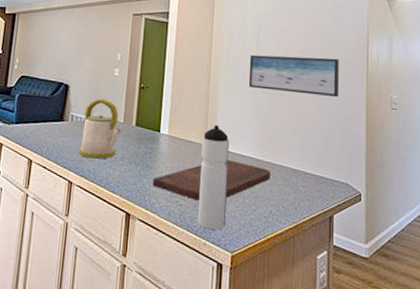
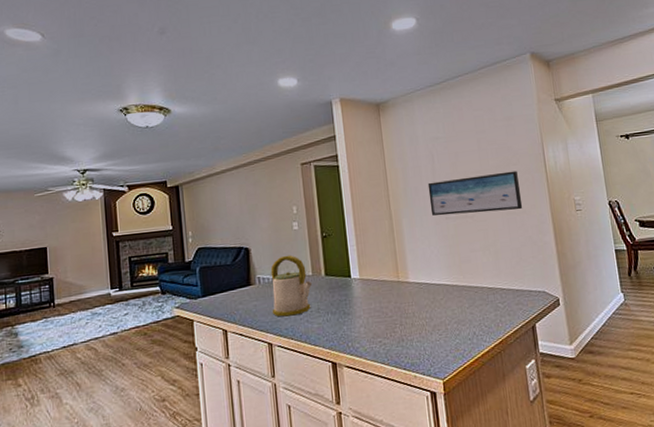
cutting board: present [152,160,271,201] -> none [352,291,468,337]
water bottle: present [198,124,230,230] -> none [394,259,432,362]

